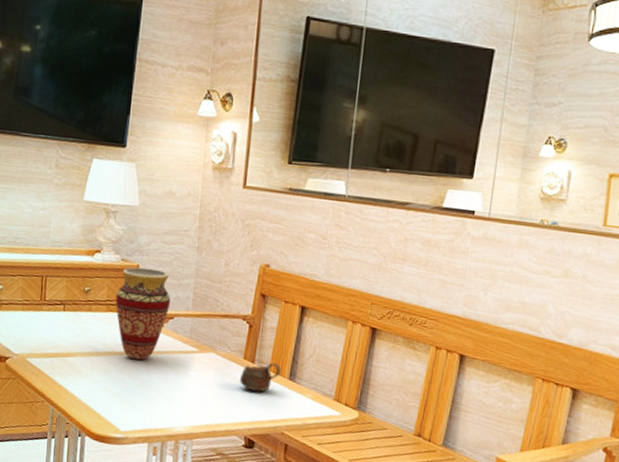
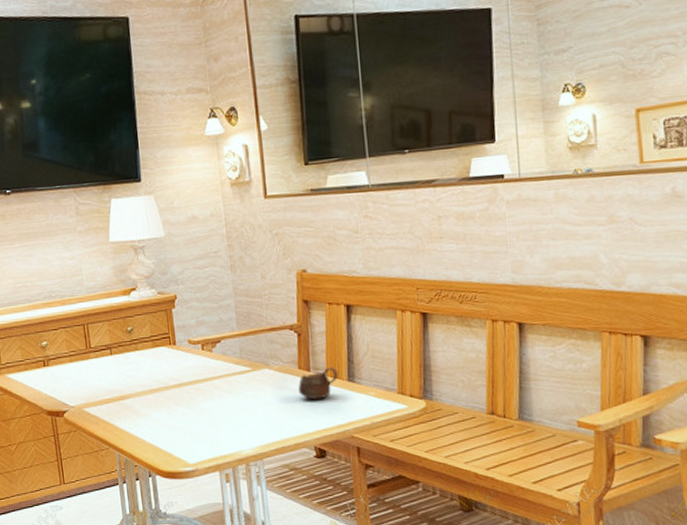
vase: present [115,267,171,361] -> none [159,296,215,391]

